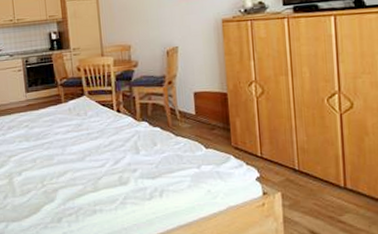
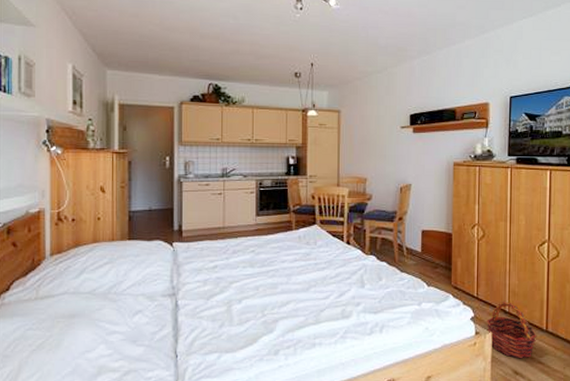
basket: none [274,159,334,219] -> present [487,302,537,359]

